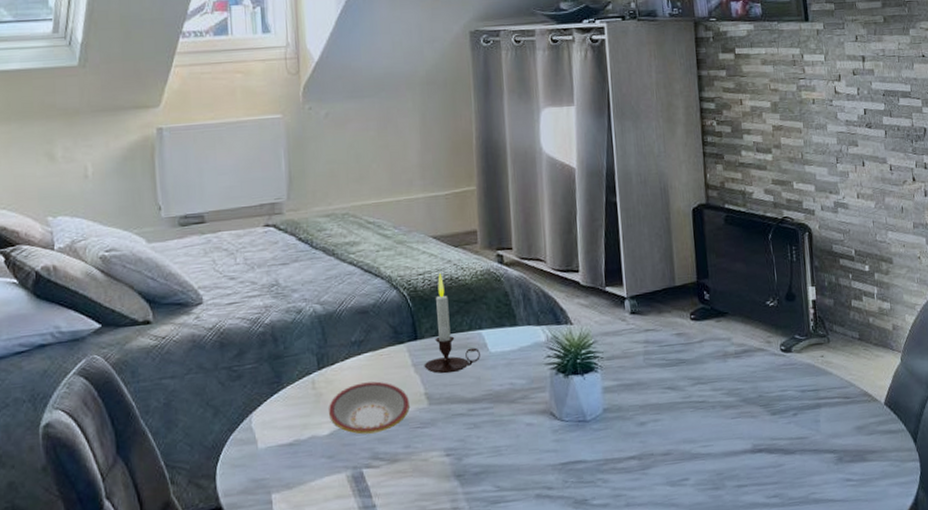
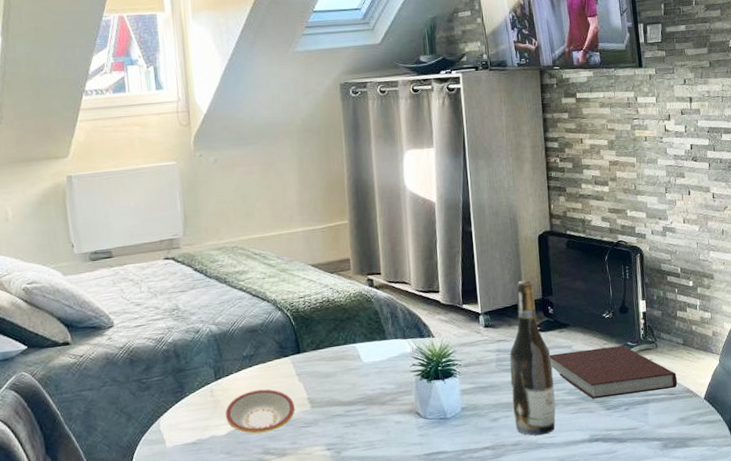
candle: present [424,273,480,374] -> none [306,296,355,382]
wine bottle: none [659,259,713,444] -> present [509,279,556,436]
notebook: none [706,338,853,402] -> present [550,345,677,399]

